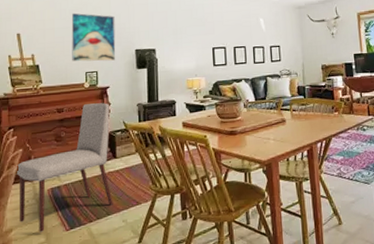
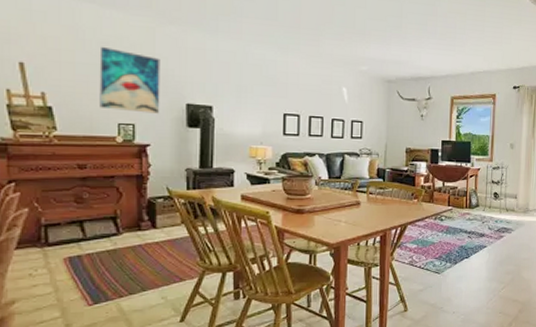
chair: present [16,103,113,232] -> none [19,162,150,306]

